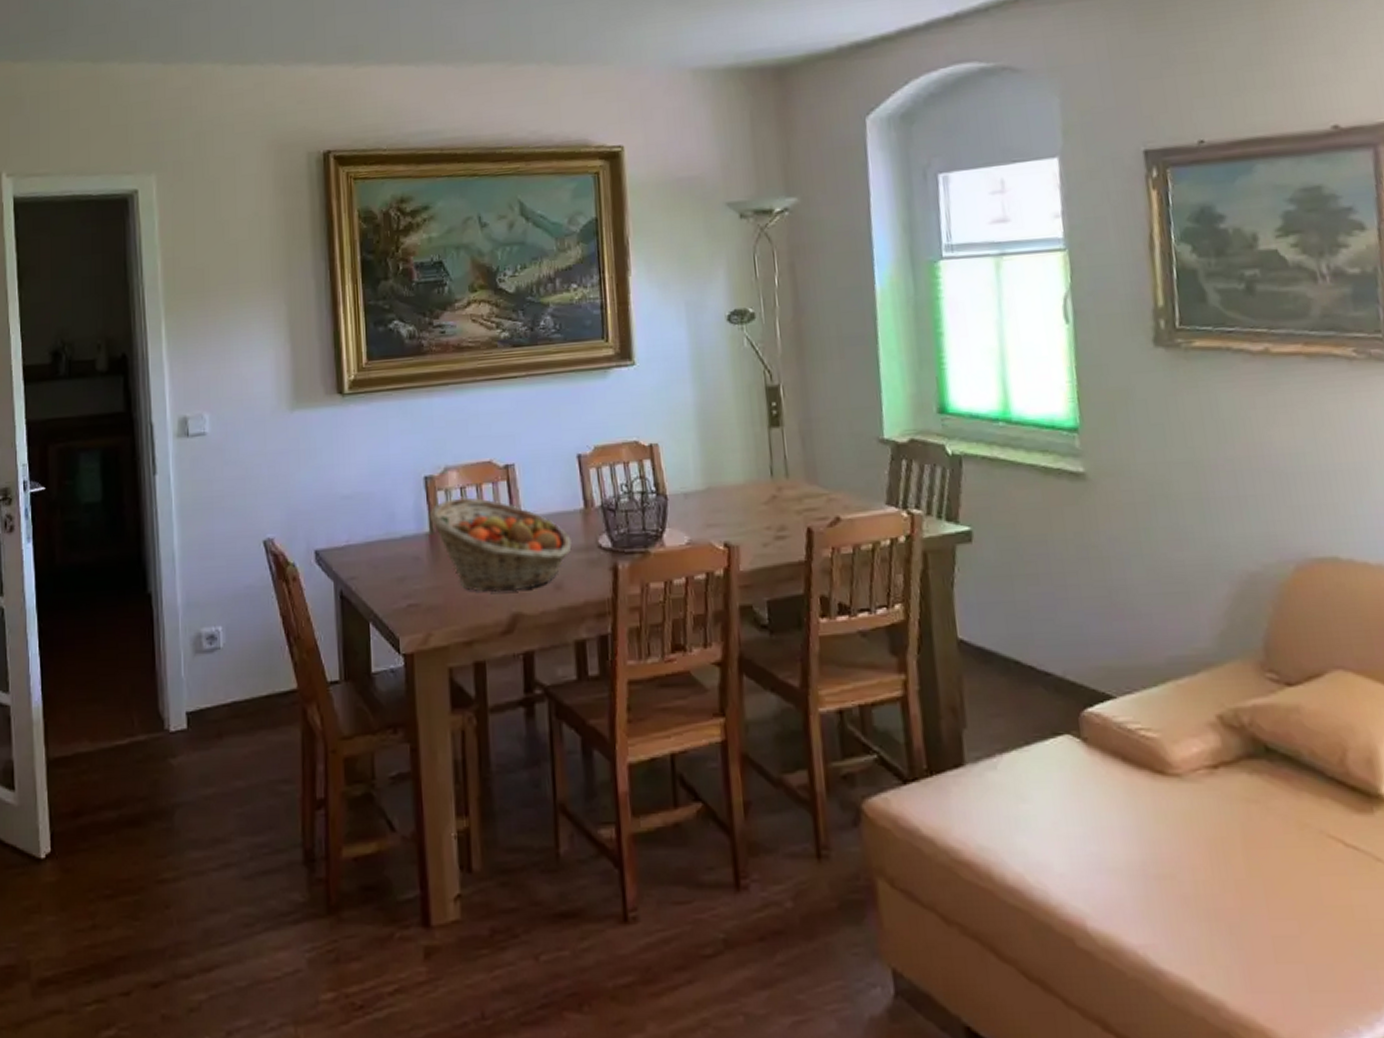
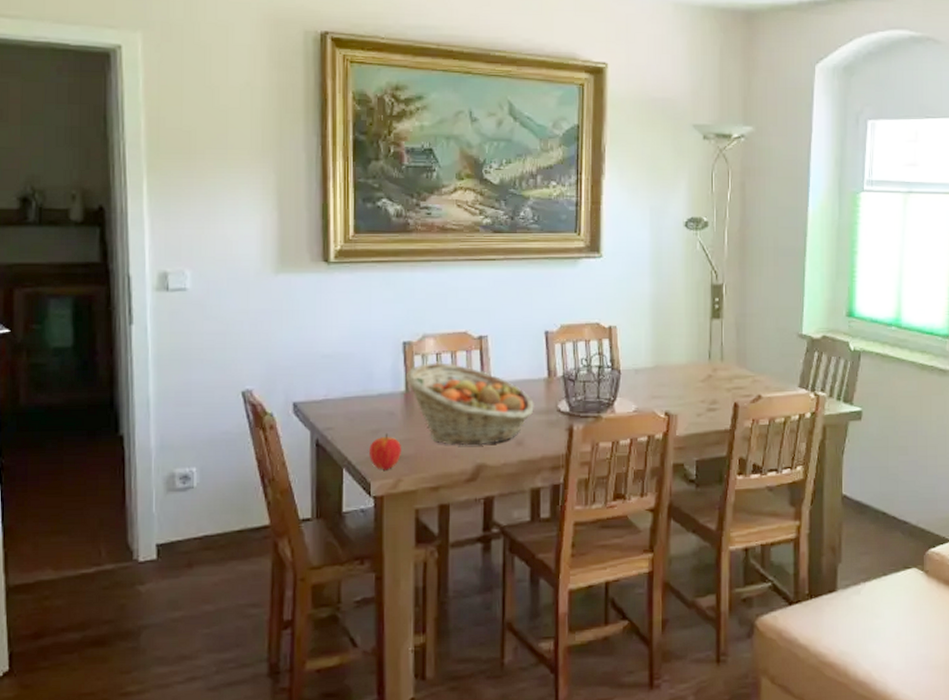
apple: none [396,581,430,624] -> present [369,433,401,470]

